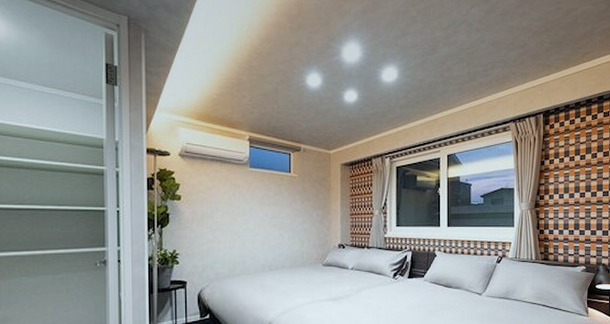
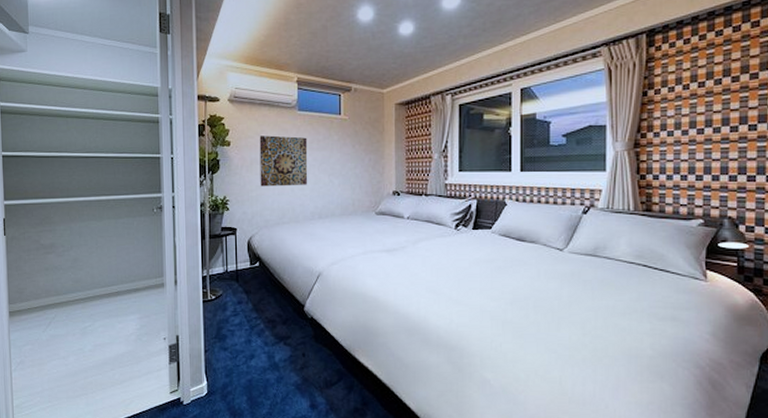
wall art: none [211,191,259,240] -> present [259,135,308,187]

